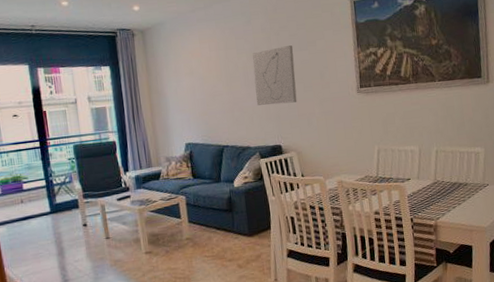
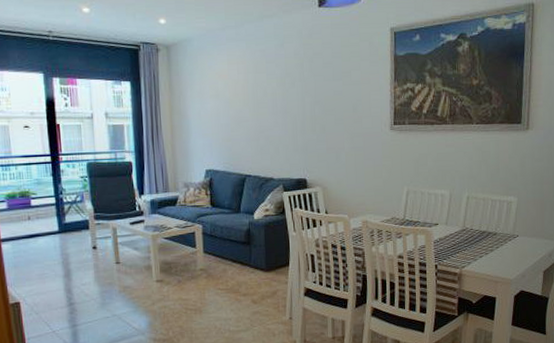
wall art: present [252,45,297,106] -> none [283,74,327,136]

